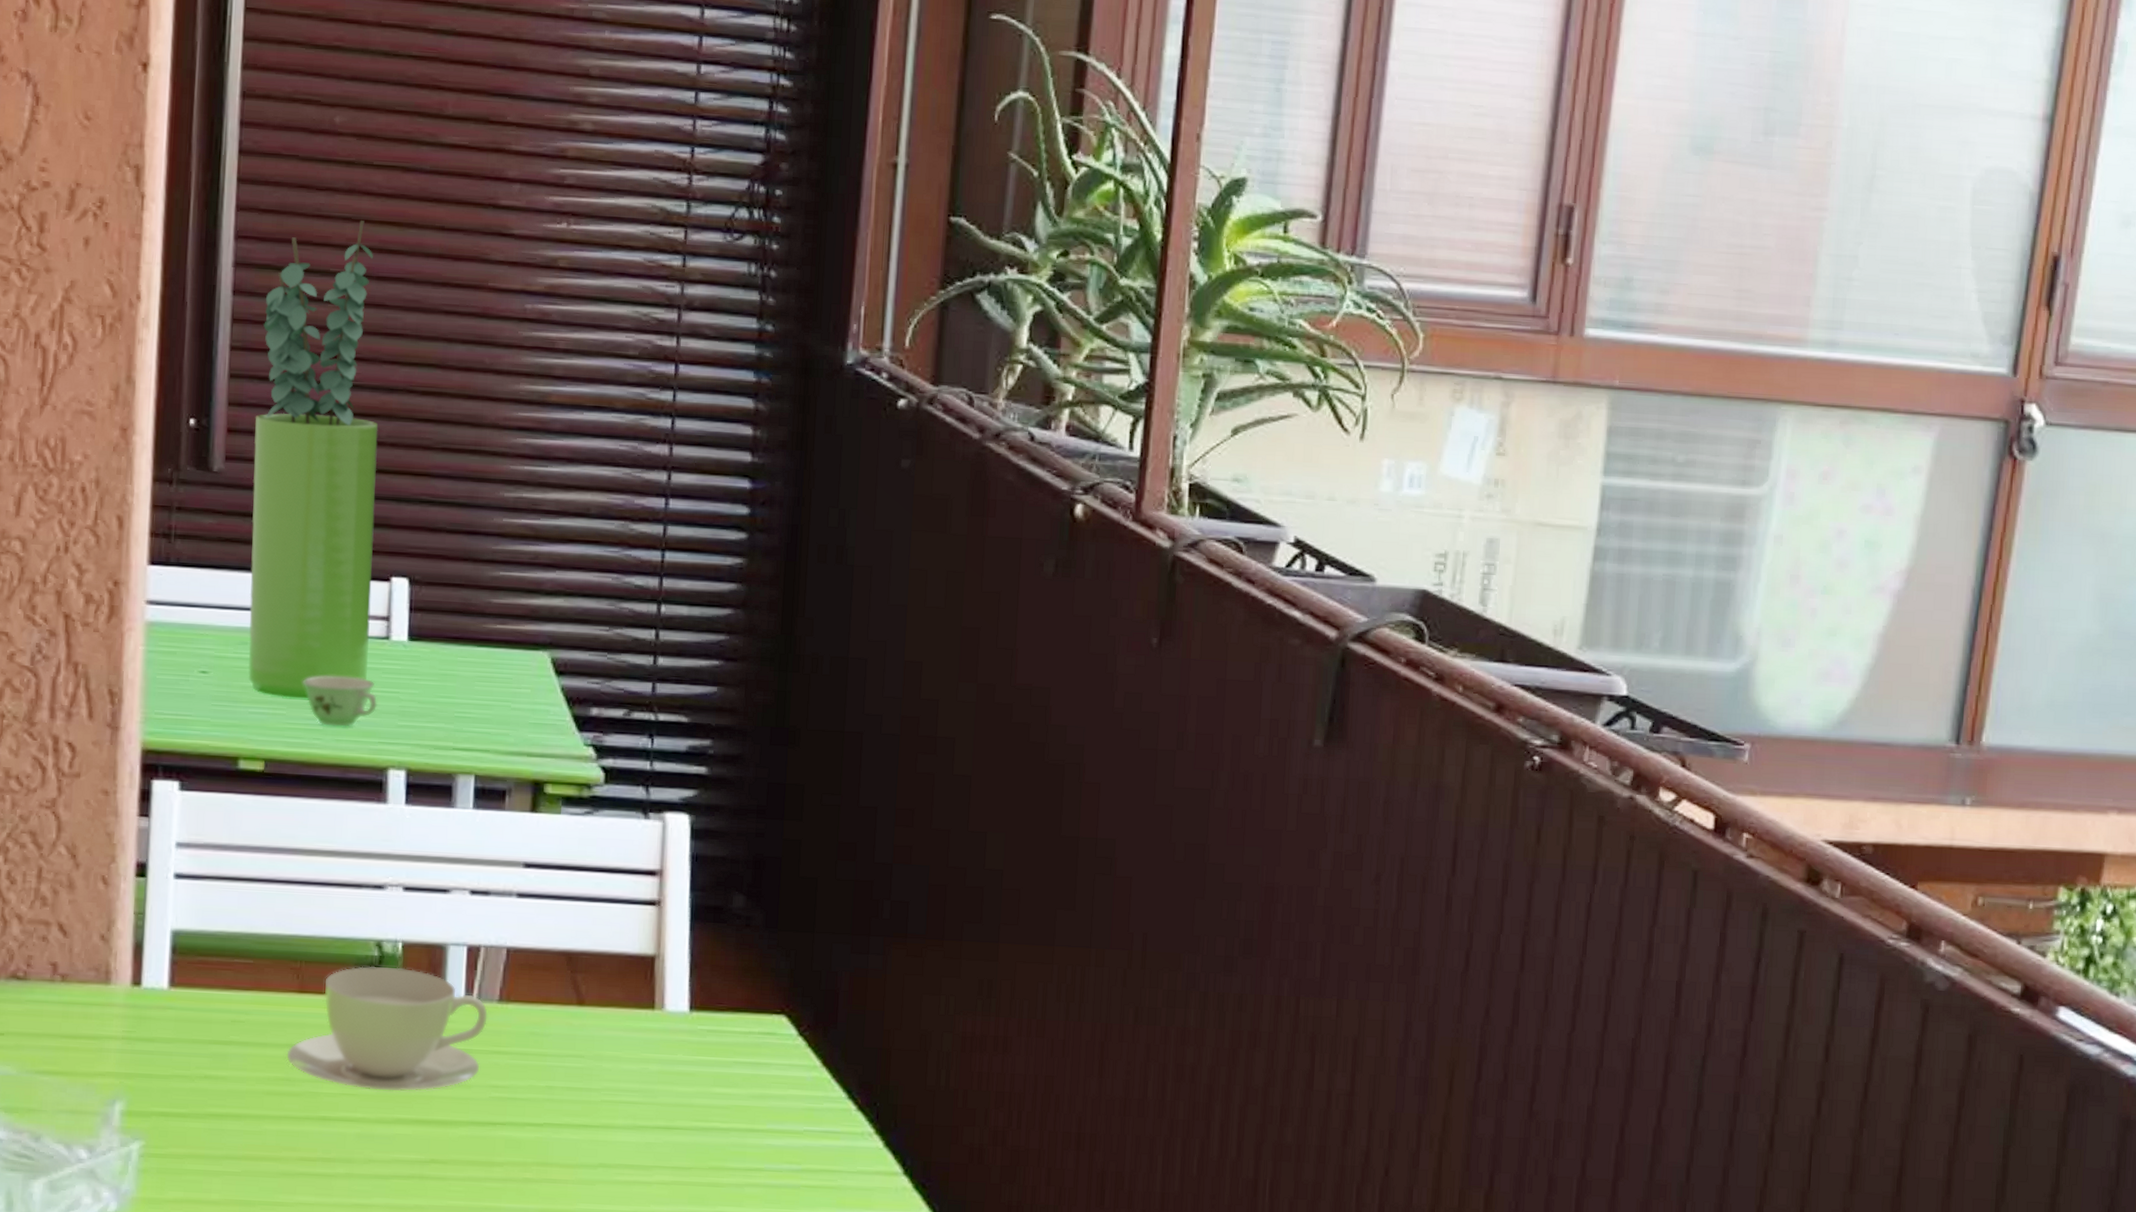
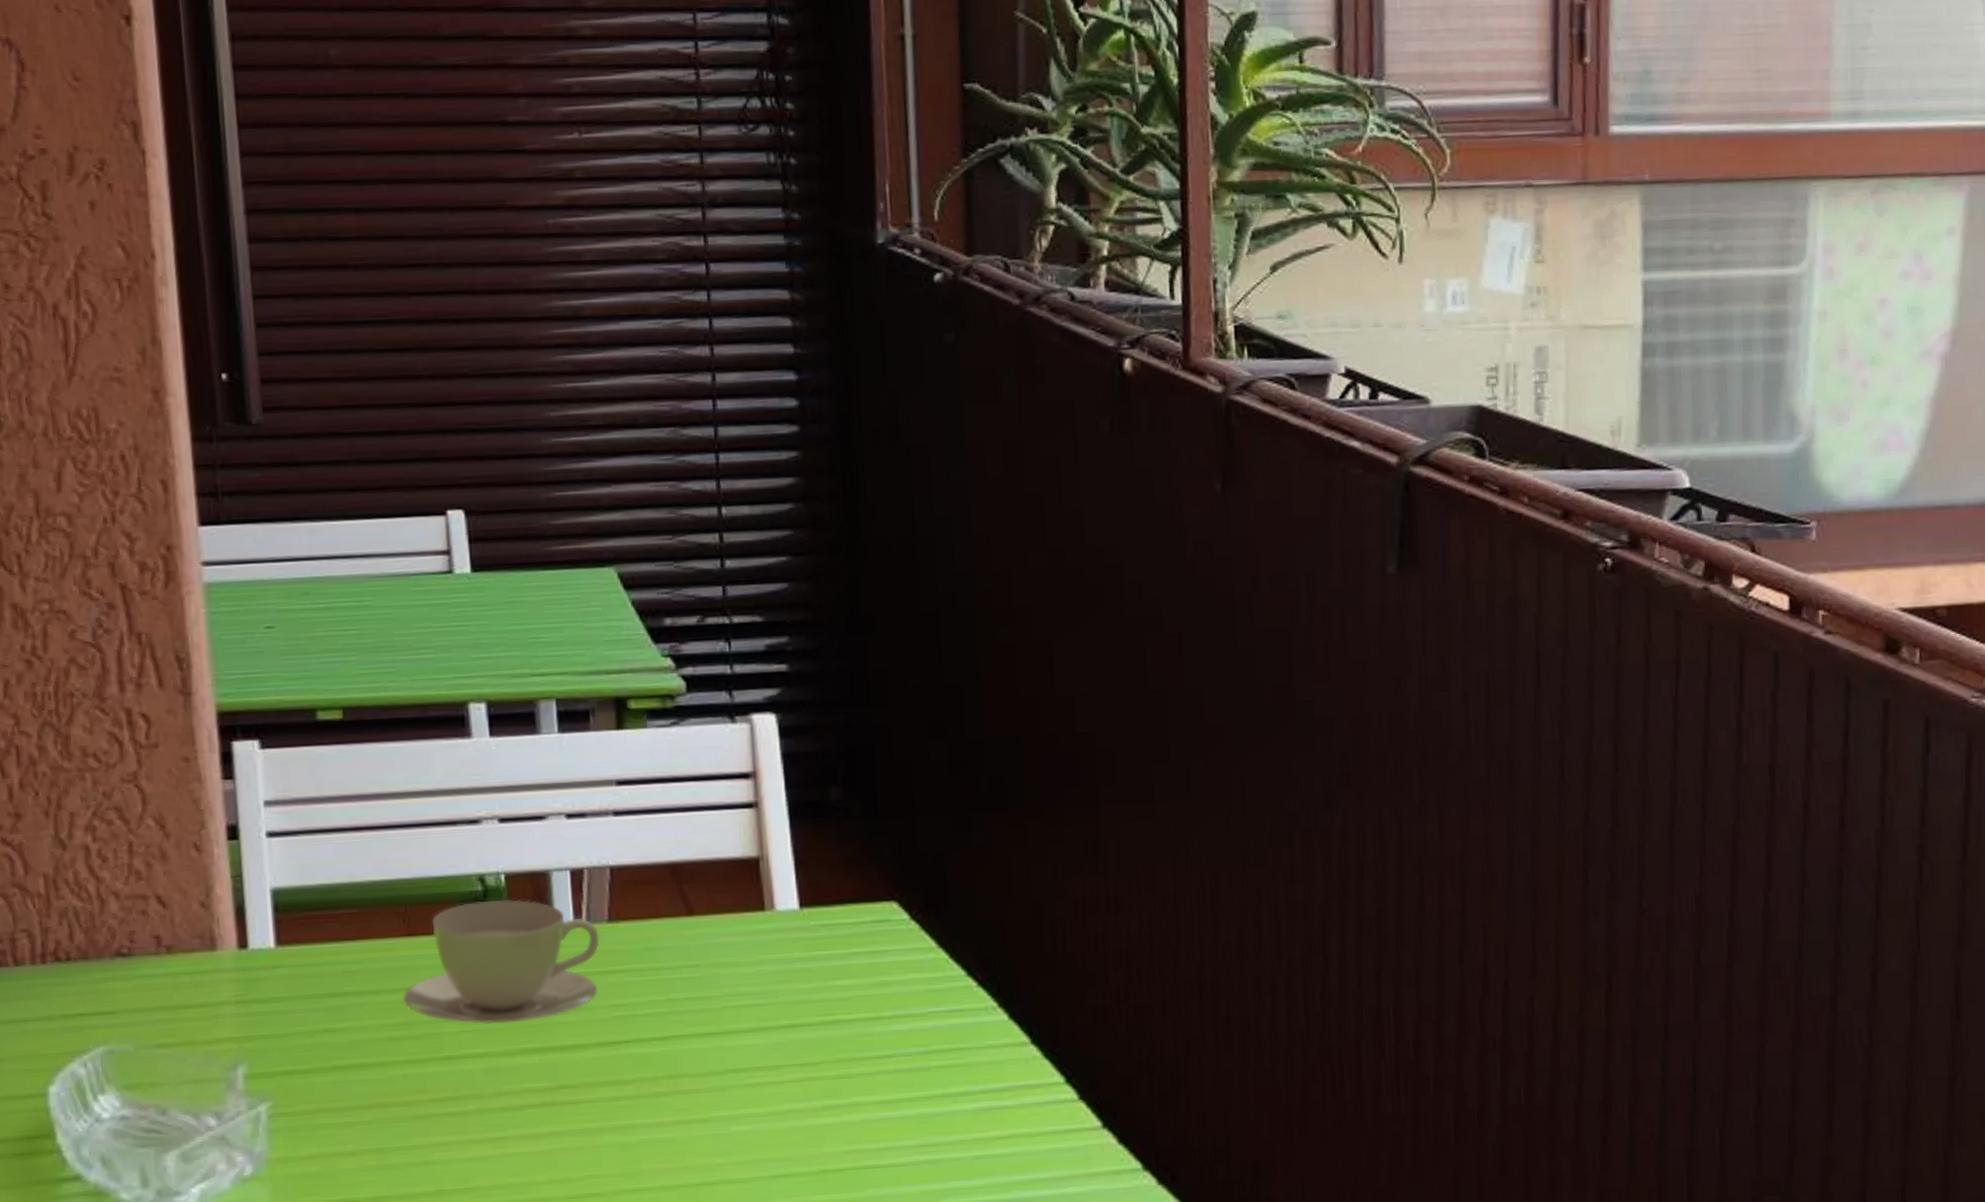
vase: present [248,220,379,699] -> none [282,153,436,644]
teacup: present [302,675,378,727] -> none [370,615,450,667]

